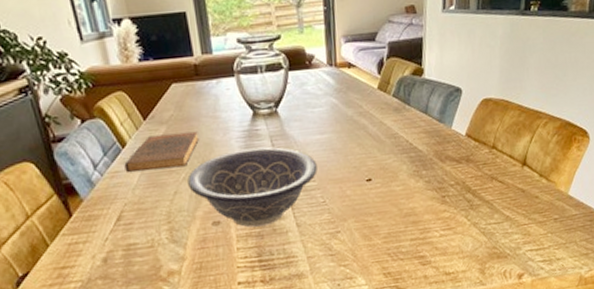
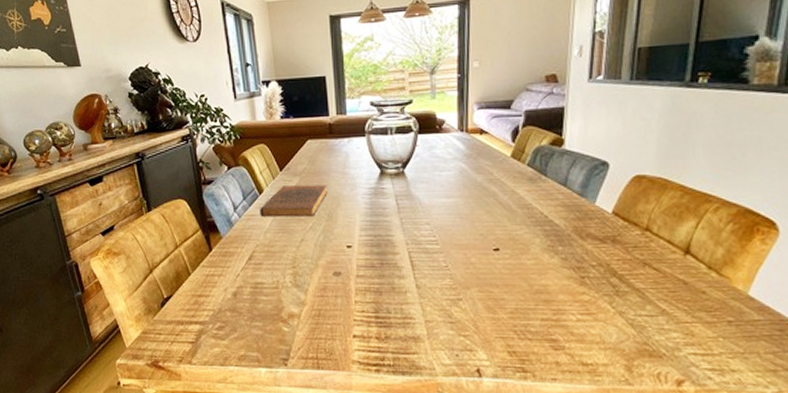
decorative bowl: present [187,146,318,228] -> none [314,205,441,282]

